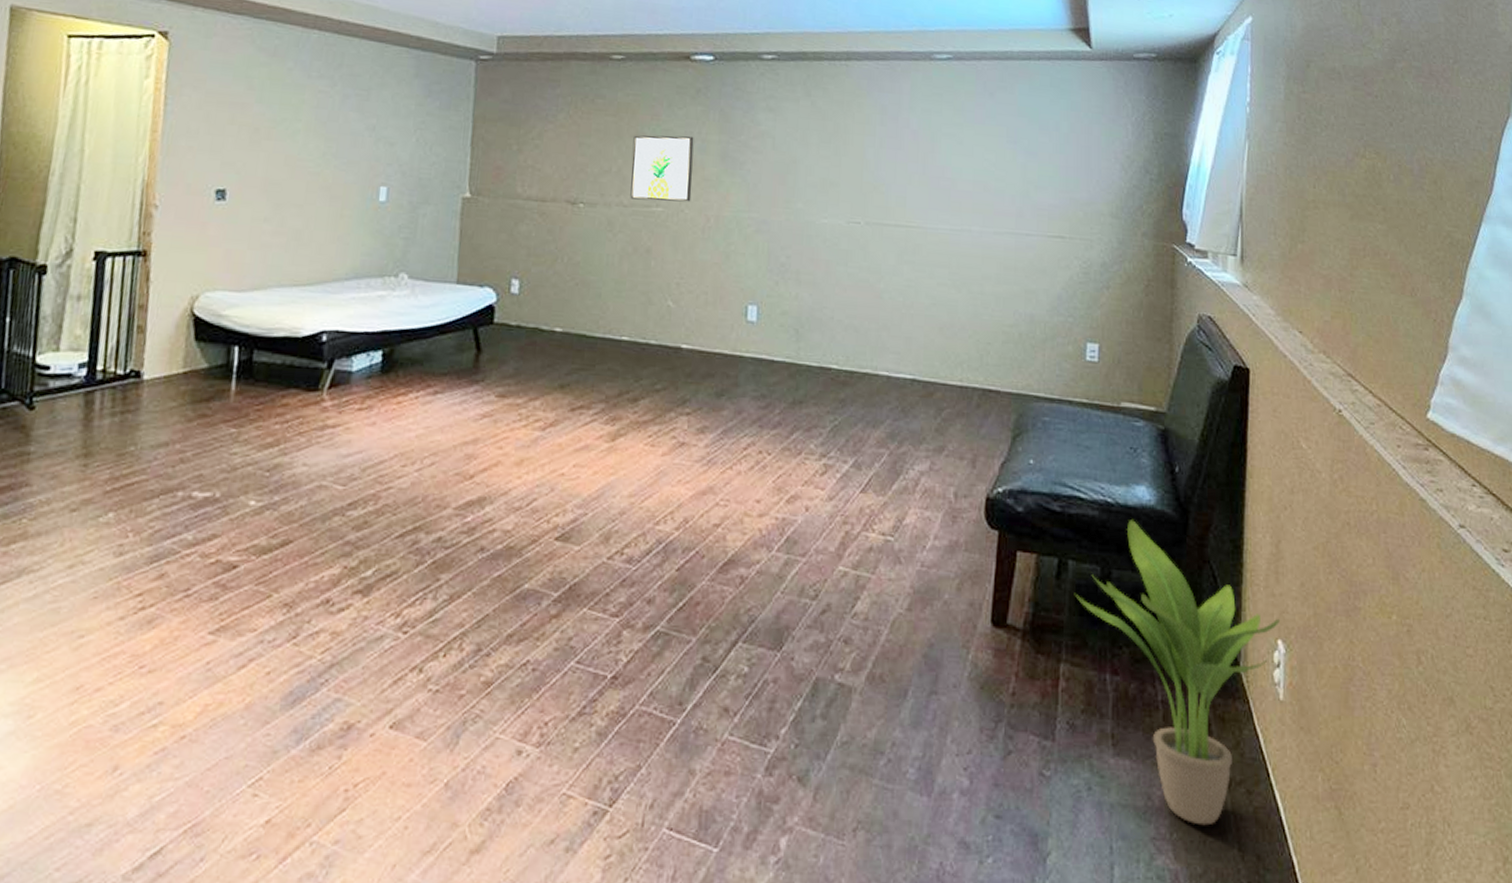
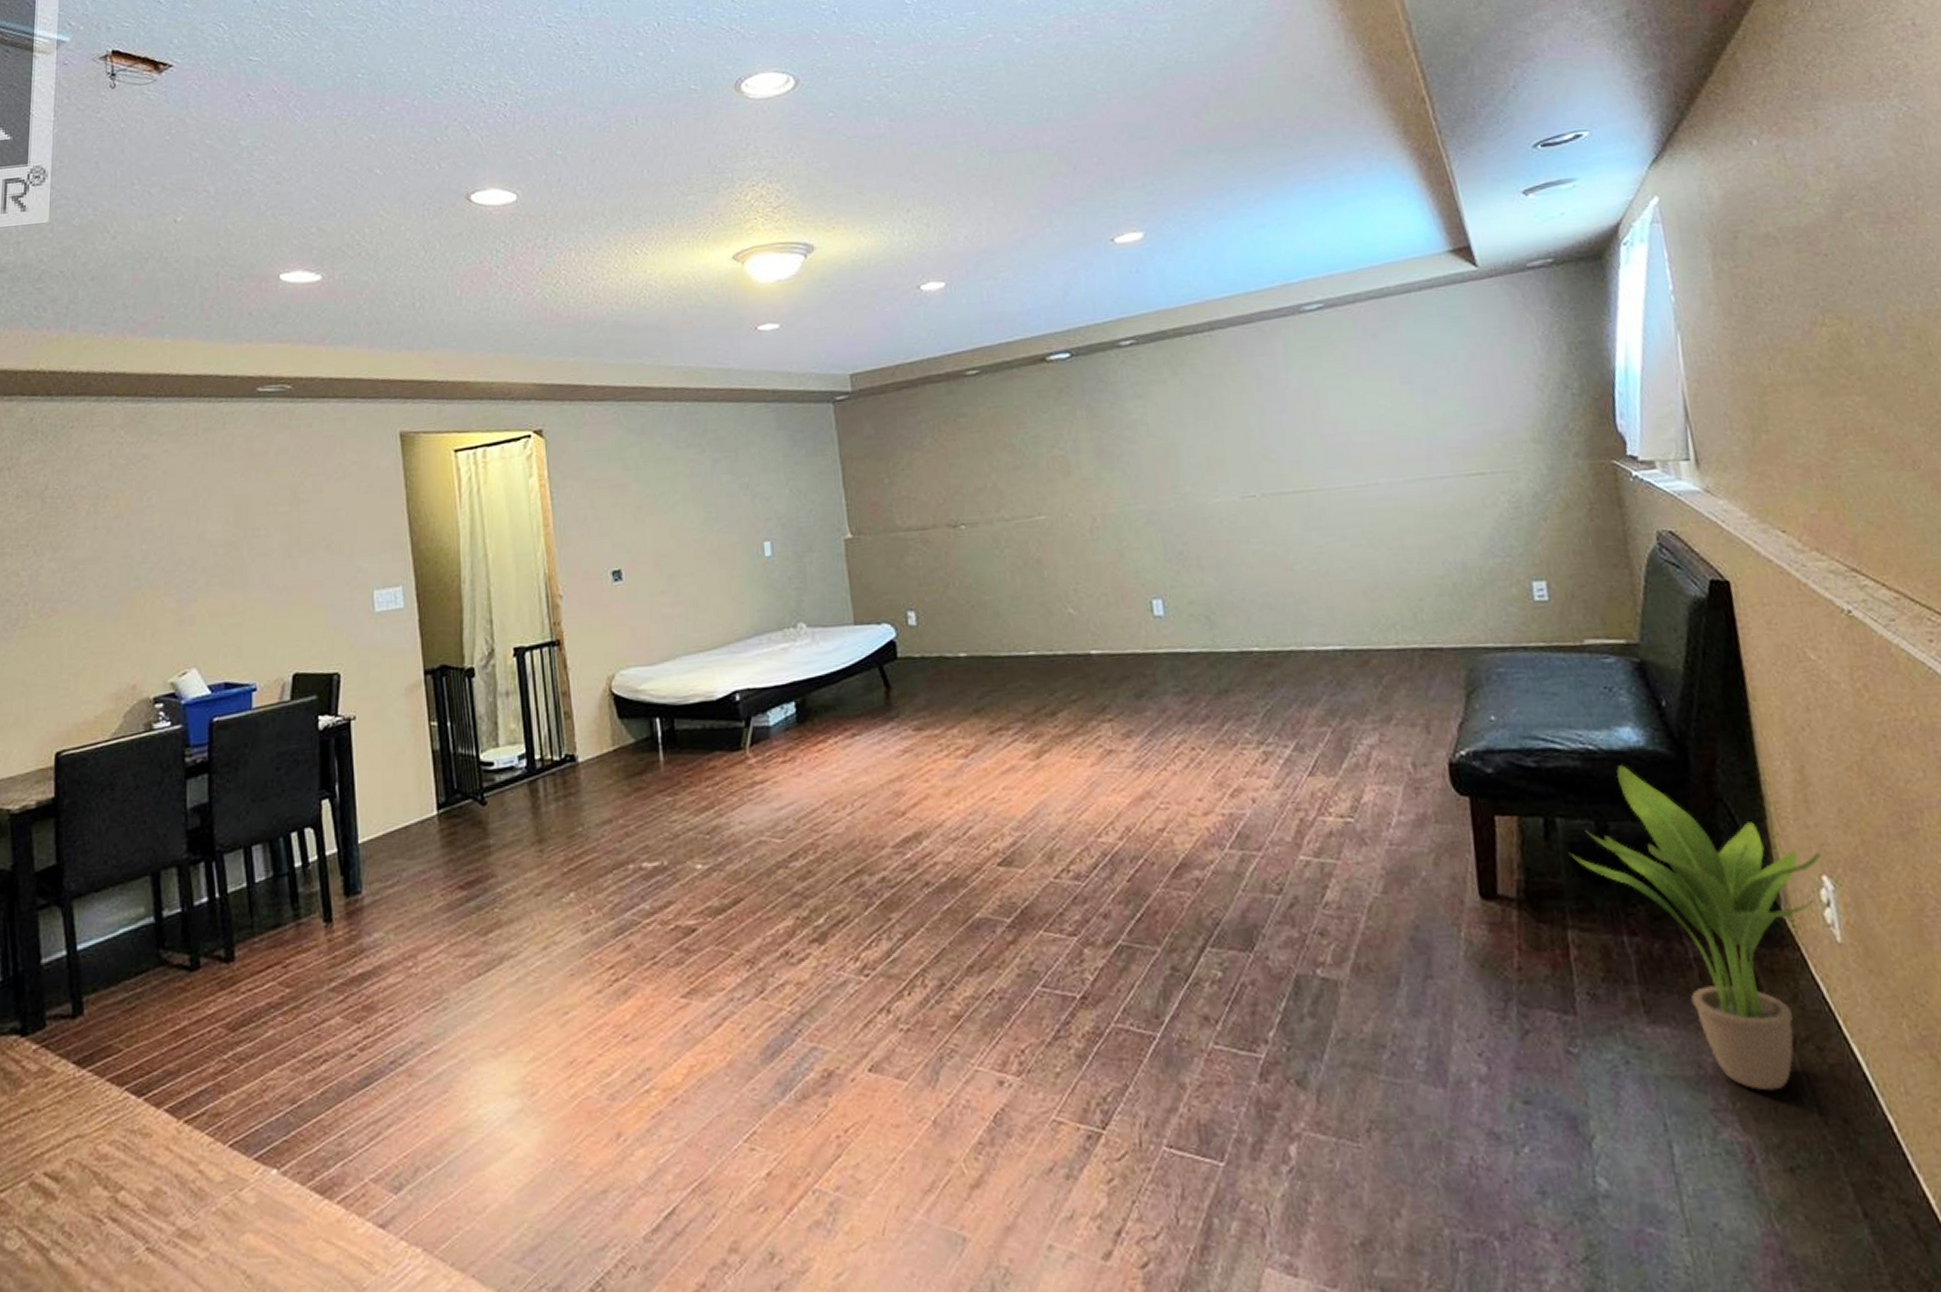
wall art: present [630,135,694,202] -> none [1003,437,1073,512]

